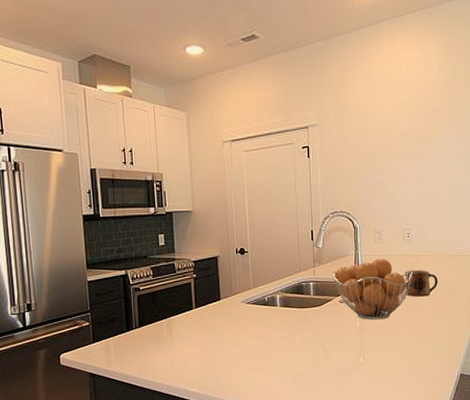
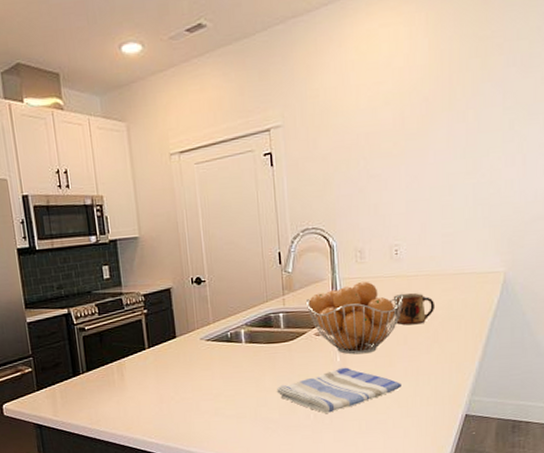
dish towel: none [304,330,409,370] -> present [276,367,401,413]

